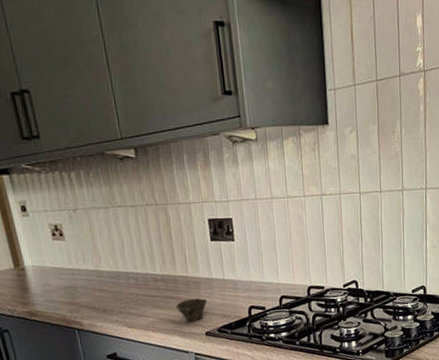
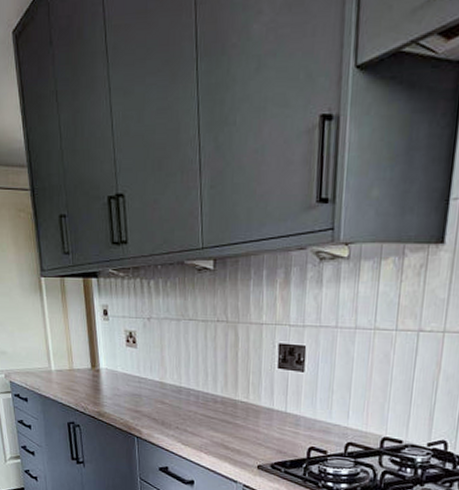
cup: present [176,297,207,323] -> none [232,426,264,452]

